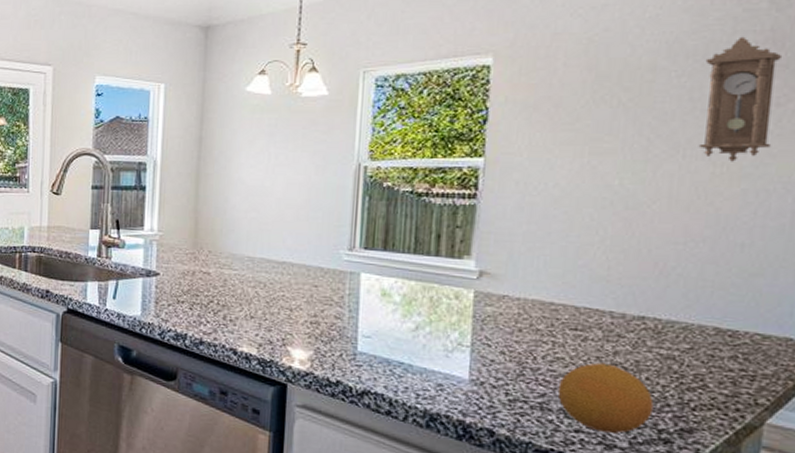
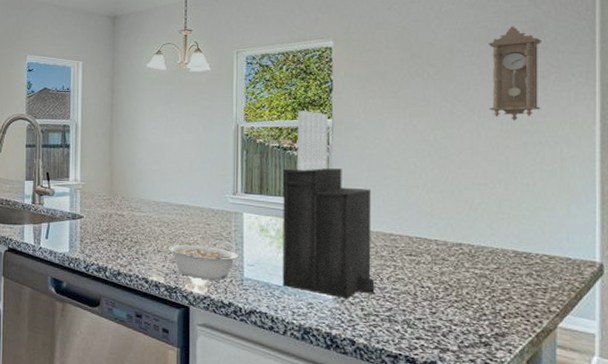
legume: none [263,310,353,354] -> present [168,244,239,280]
knife block: none [405,147,530,381] -> present [282,111,374,299]
fruit: present [557,362,654,434] -> none [401,281,474,339]

